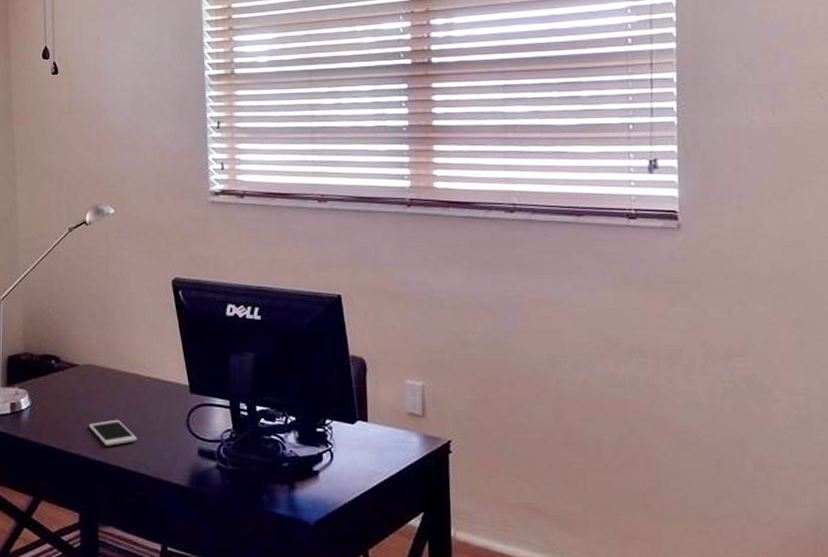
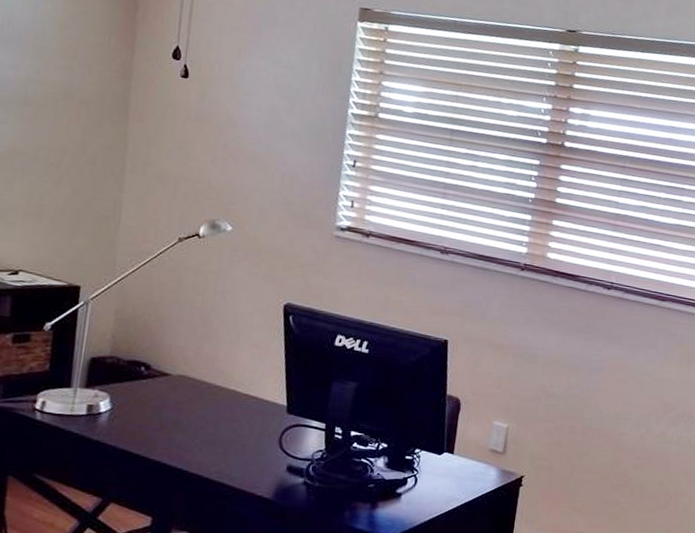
cell phone: present [88,419,137,446] -> none [173,431,225,456]

